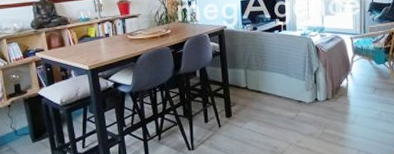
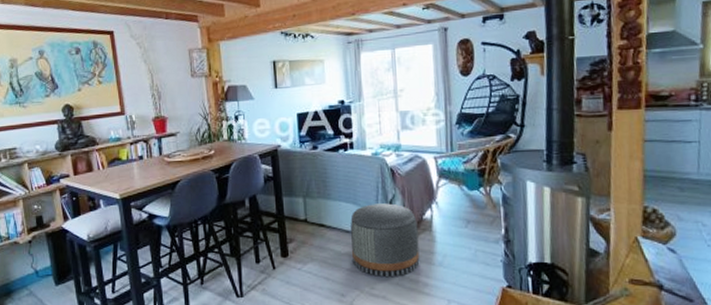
pouf: none [282,74,337,132] -> present [350,203,420,276]

